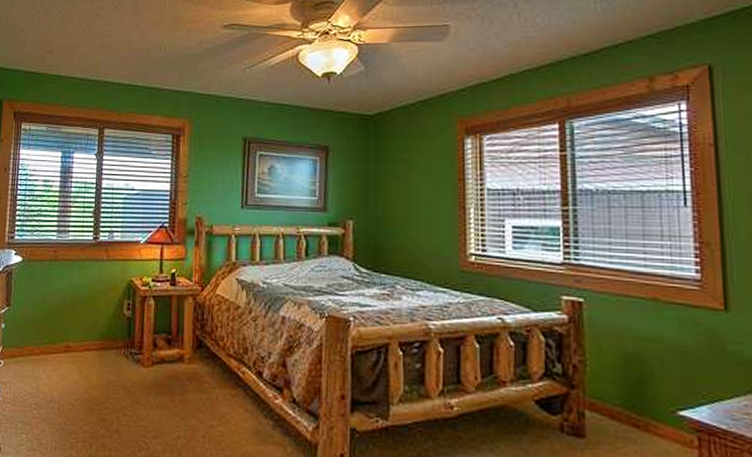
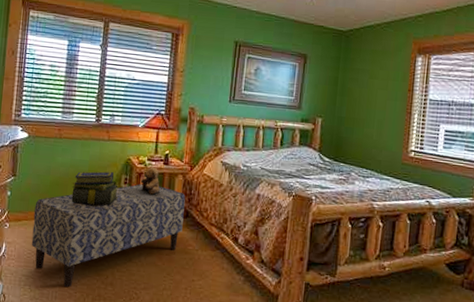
bench: none [27,309,197,436] -> present [31,184,186,288]
stack of books: none [69,295,122,337] -> present [71,171,120,205]
teddy bear: none [123,289,185,329] -> present [120,167,175,200]

